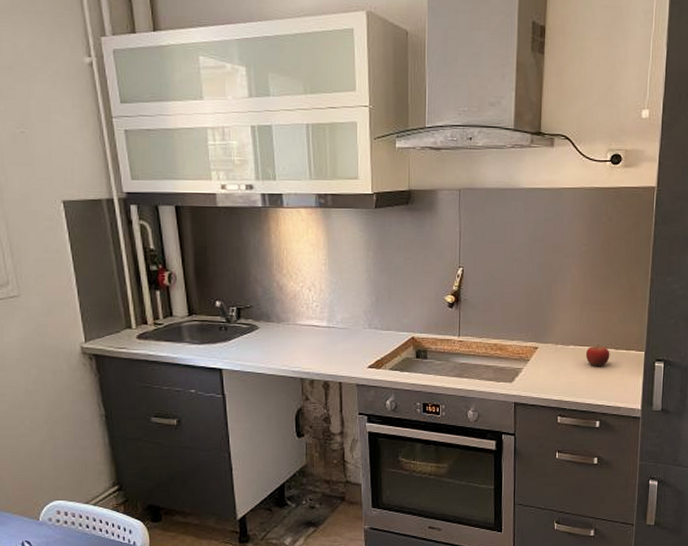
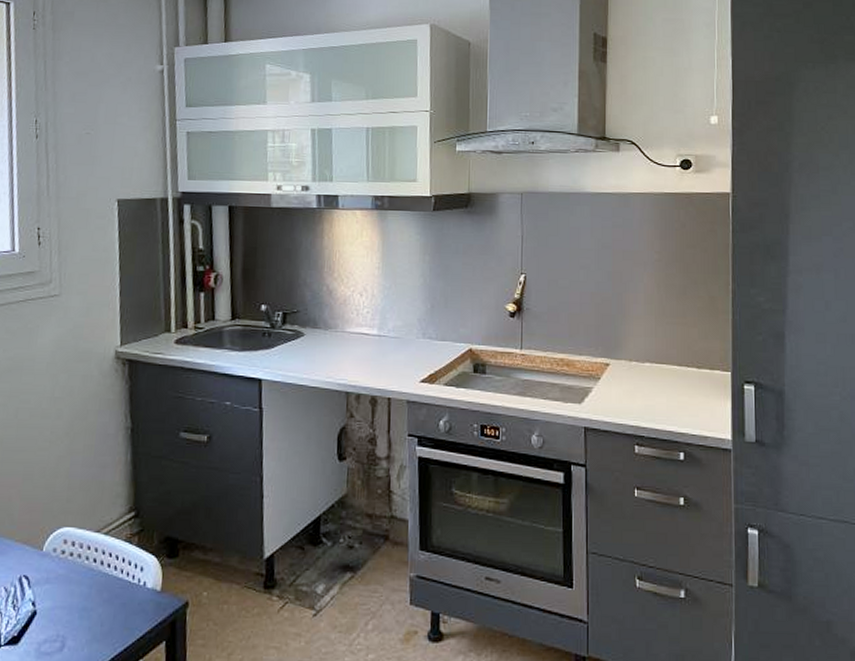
fruit: present [585,344,610,366] -> none [663,362,692,387]

